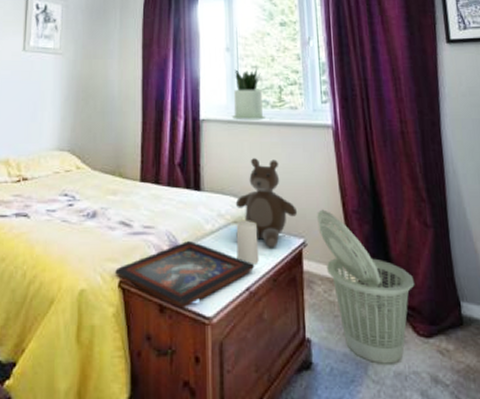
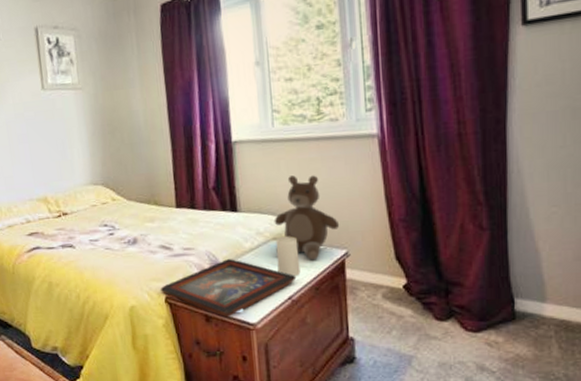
planter: present [231,68,267,120] -> none [265,80,304,139]
laundry basket: present [316,209,415,364] -> none [359,220,465,356]

